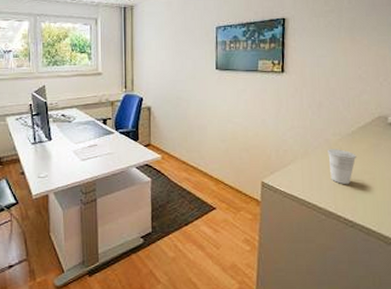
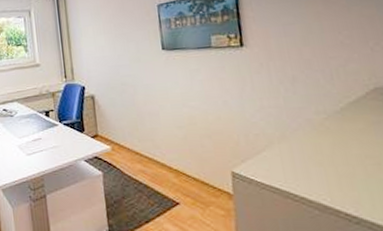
cup: present [326,149,357,185] -> none [310,130,352,173]

